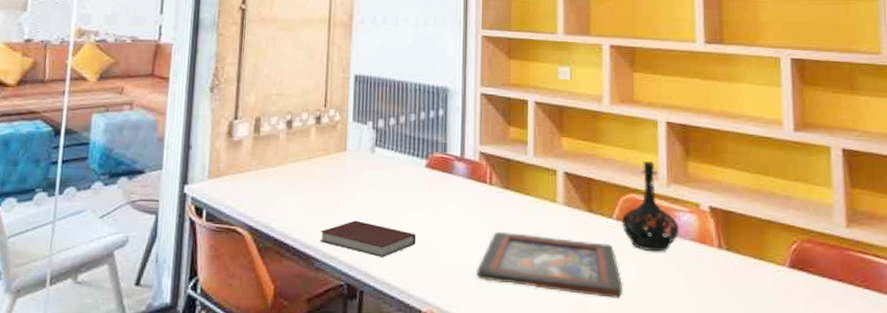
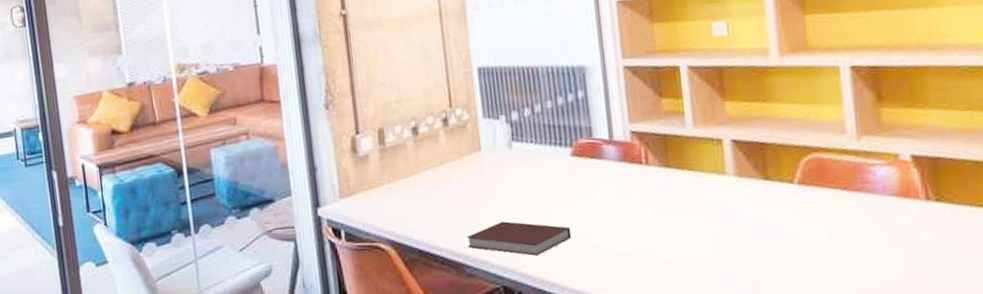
decorative tray: present [477,232,623,300] -> none [643,211,813,269]
bottle: present [621,160,680,252] -> none [804,113,876,214]

